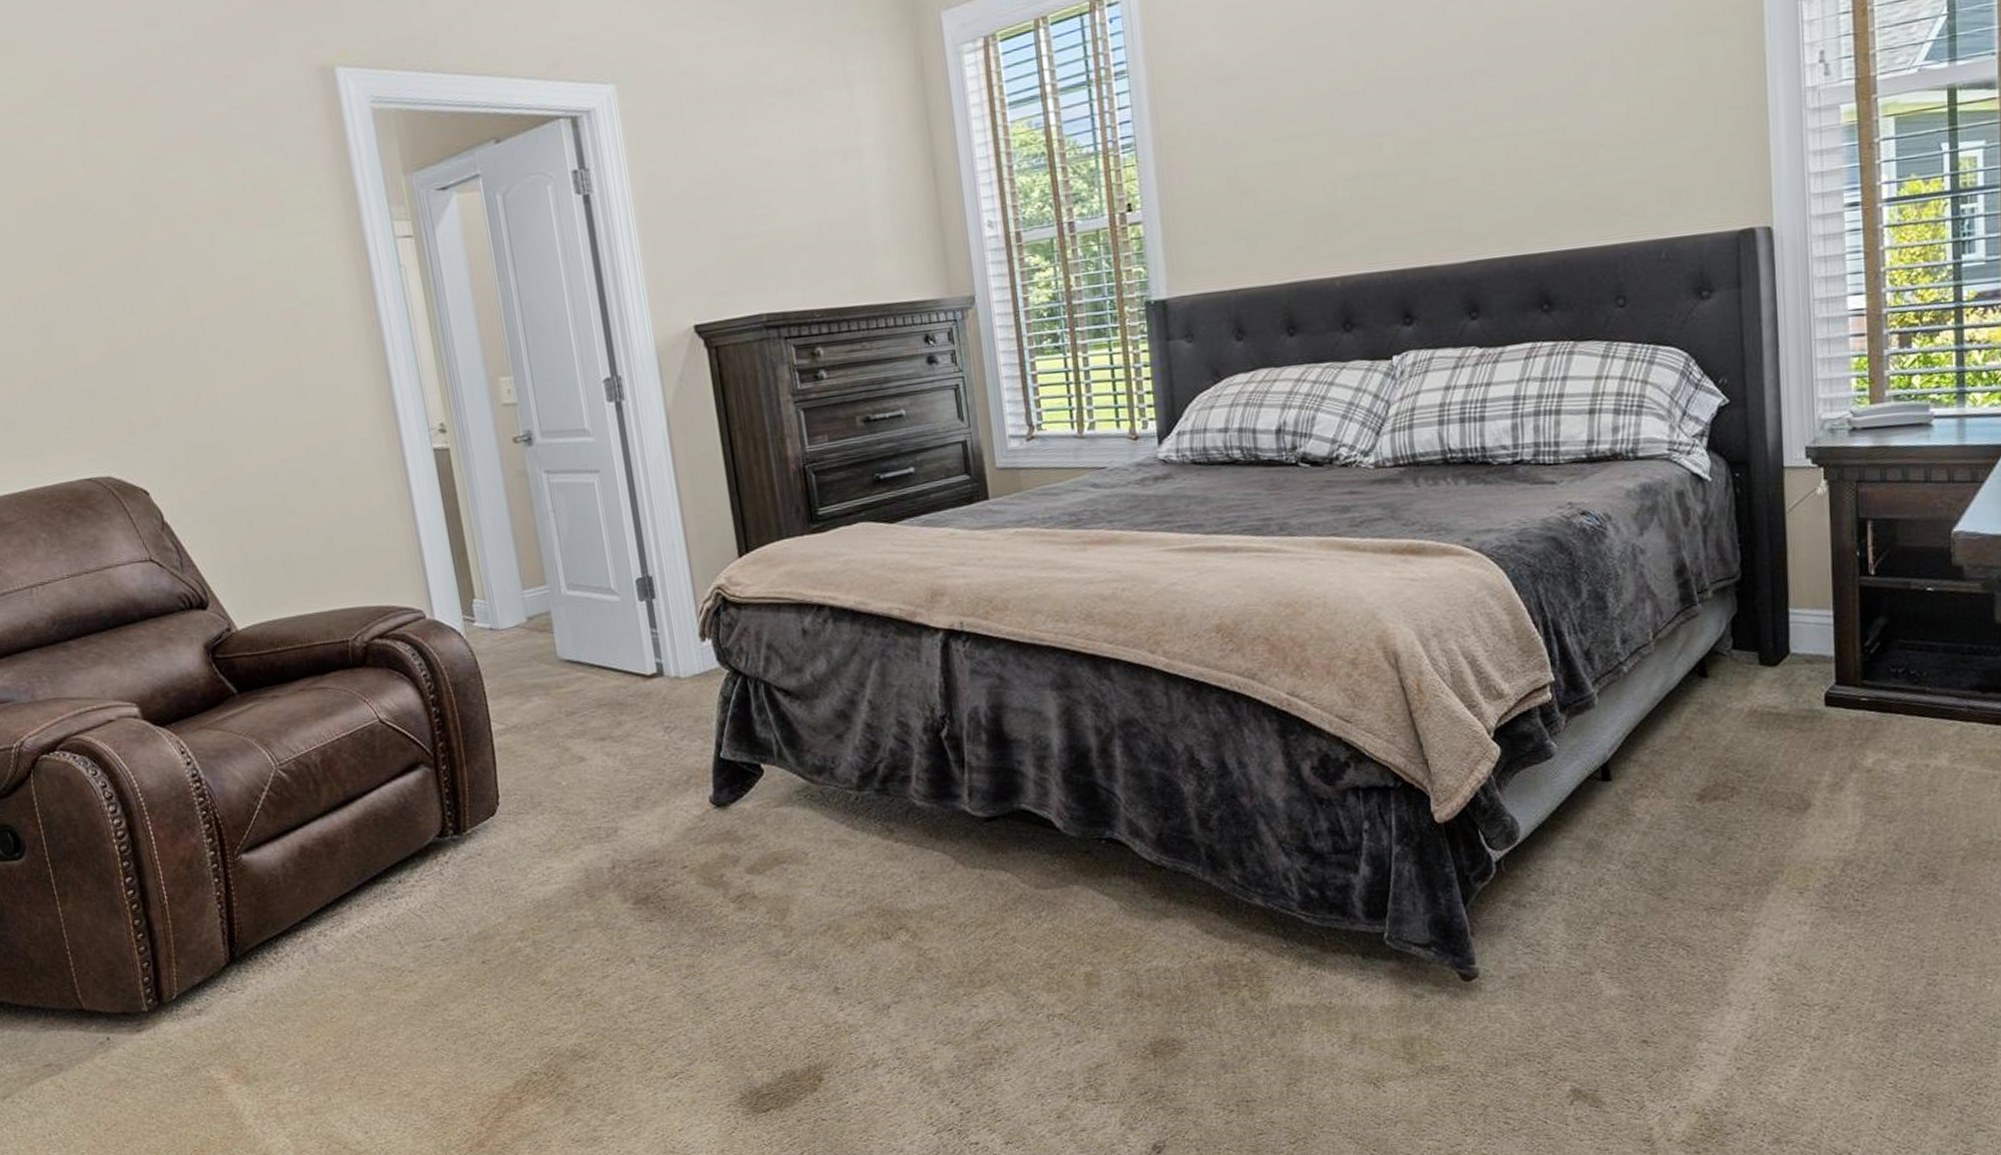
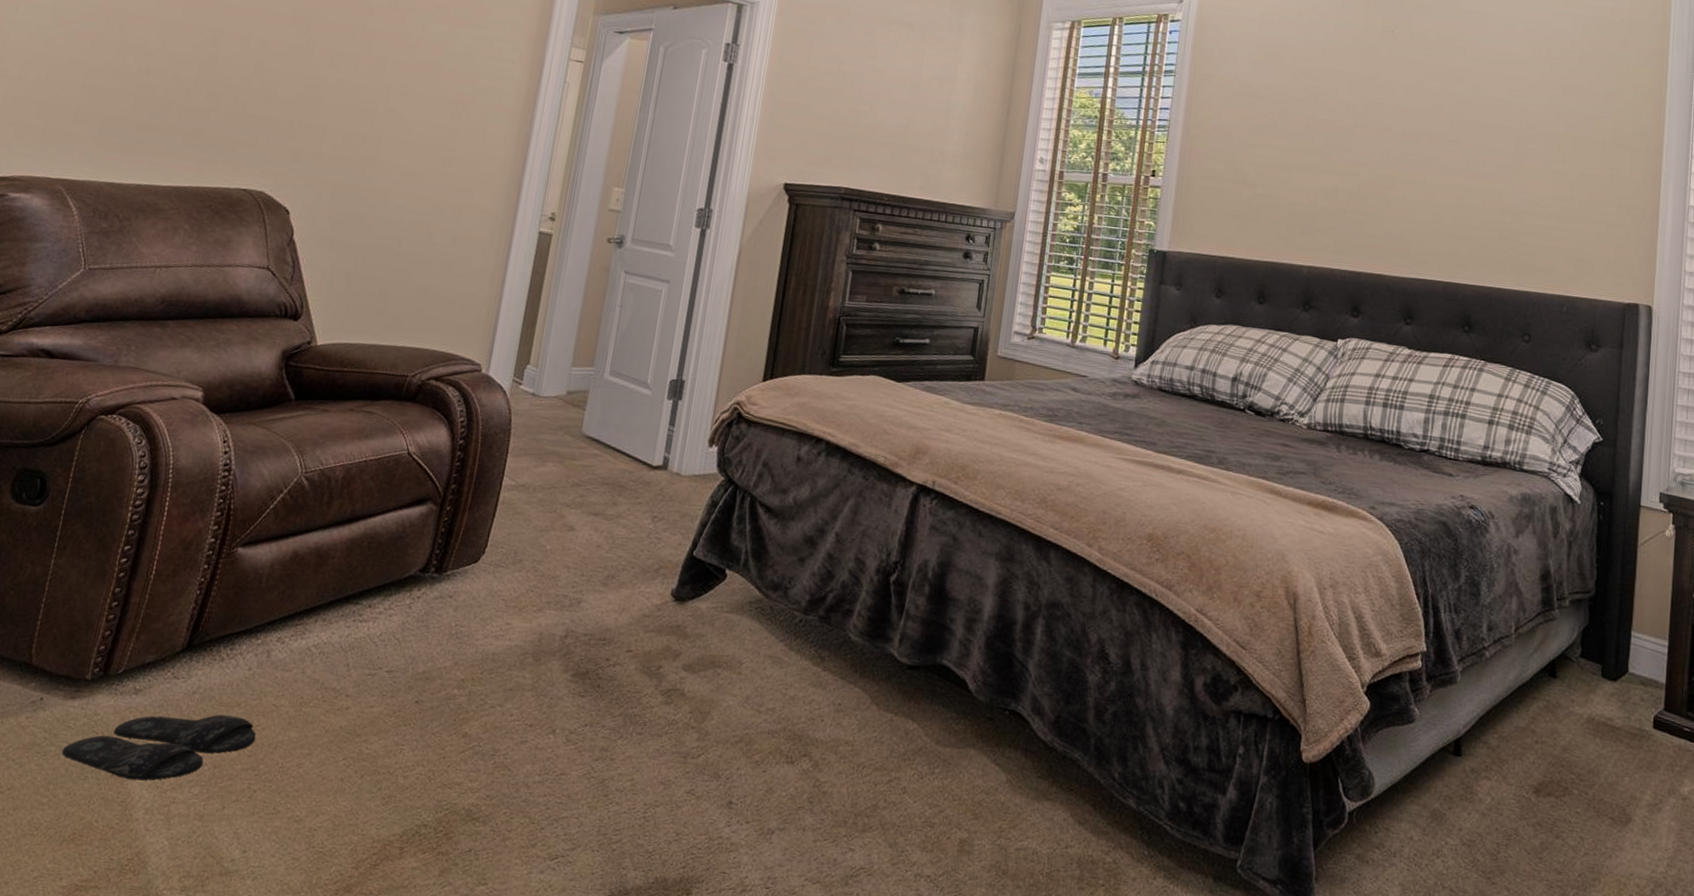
slippers: none [150,1013,336,1093] -> present [62,714,256,781]

